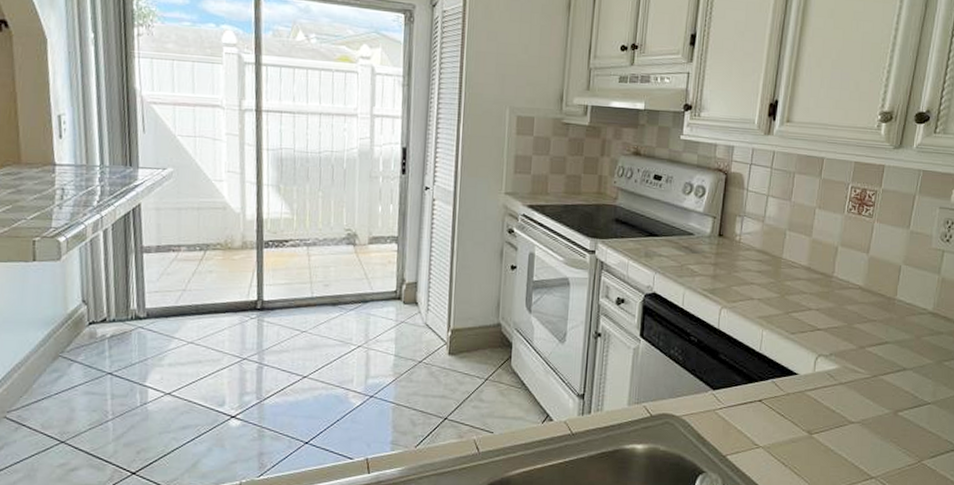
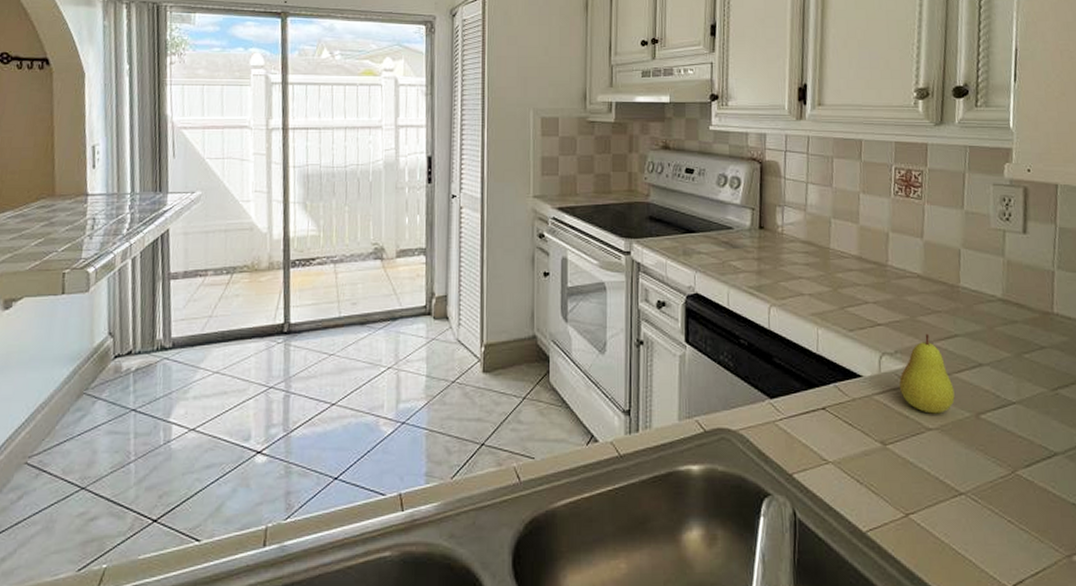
fruit: none [829,339,878,410] -> present [899,333,955,414]

